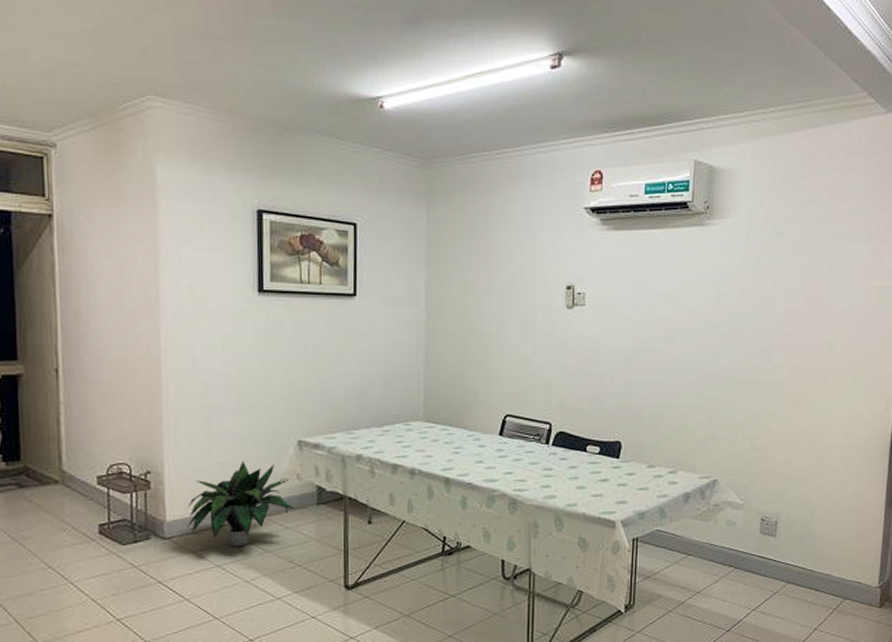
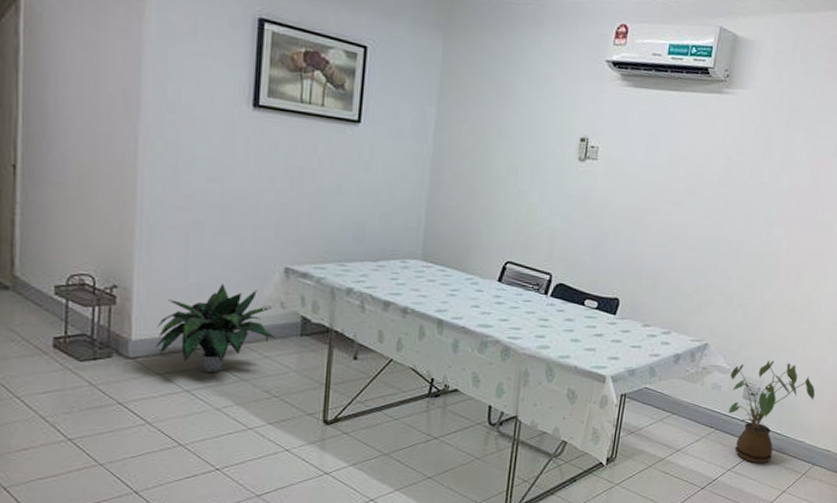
house plant: none [744,492,838,602] -> present [728,361,816,464]

